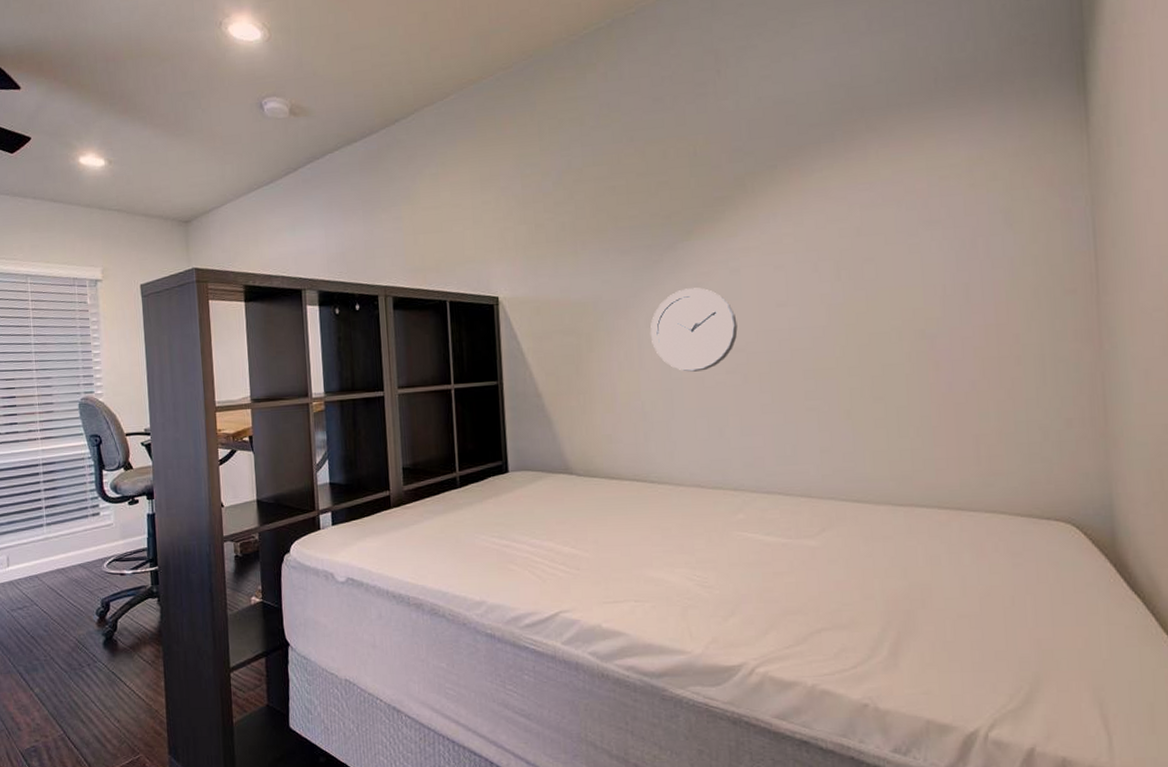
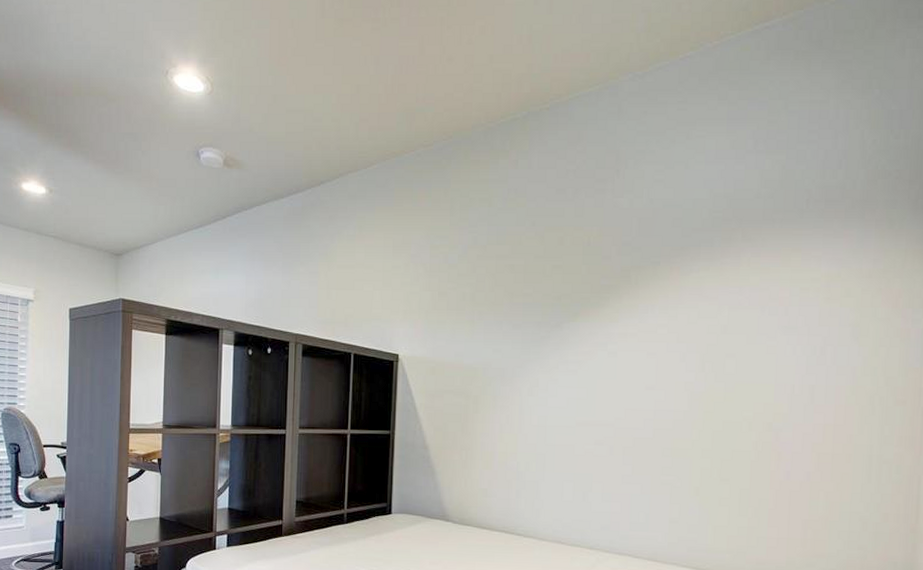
wall clock: present [650,287,738,372] -> none [531,365,609,440]

